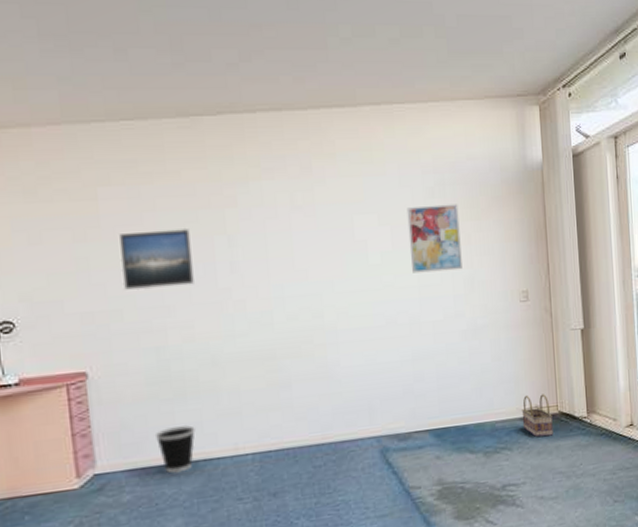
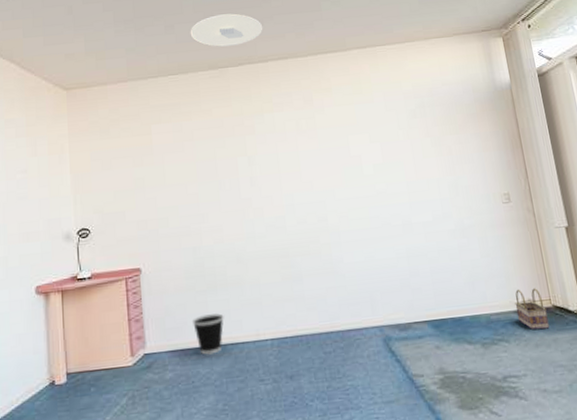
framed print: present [119,229,194,291] -> none [167,153,223,202]
ceiling light: none [150,40,251,86] -> present [190,13,263,47]
wall art: present [406,204,463,273] -> none [393,121,446,181]

